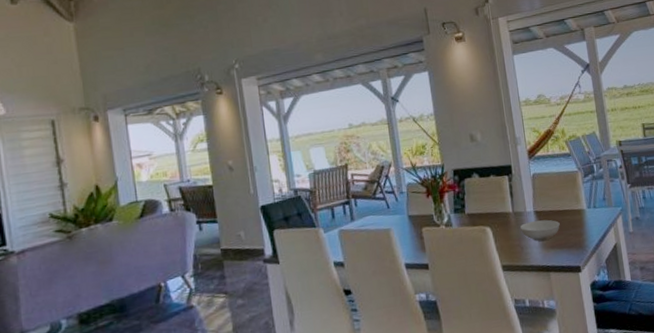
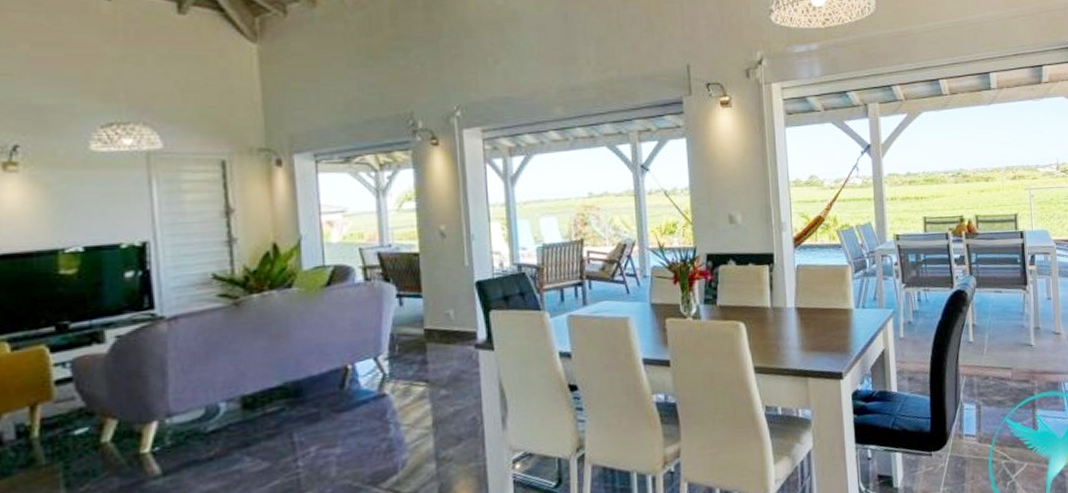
bowl: present [519,219,560,241] -> none [777,318,823,342]

